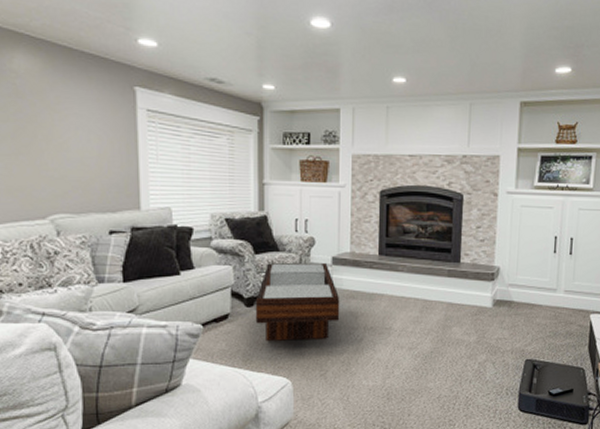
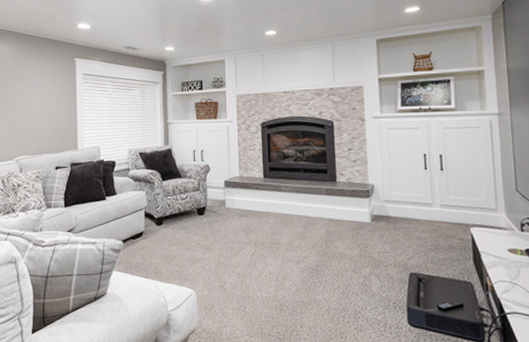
coffee table: present [255,262,340,341] -> none [164,186,234,255]

